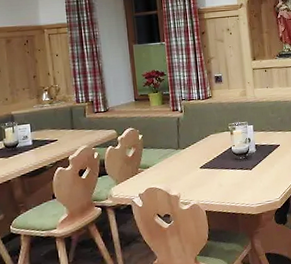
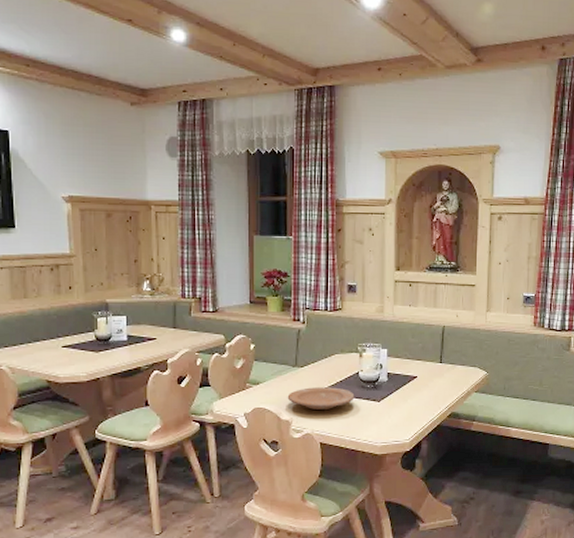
plate: none [174,162,231,184] -> present [287,387,355,411]

